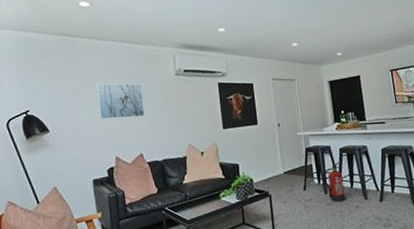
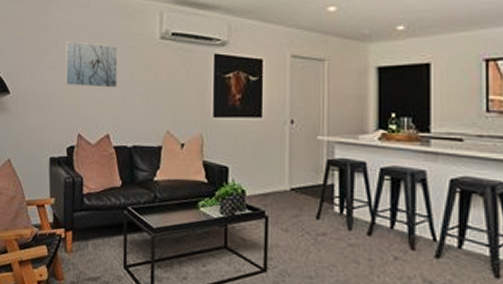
fire extinguisher: present [323,161,346,203] -> none [348,187,381,246]

